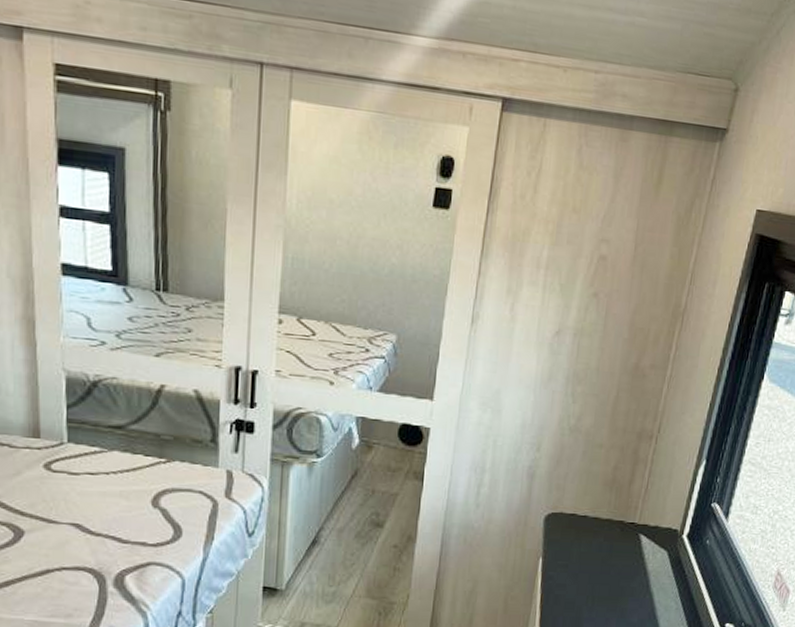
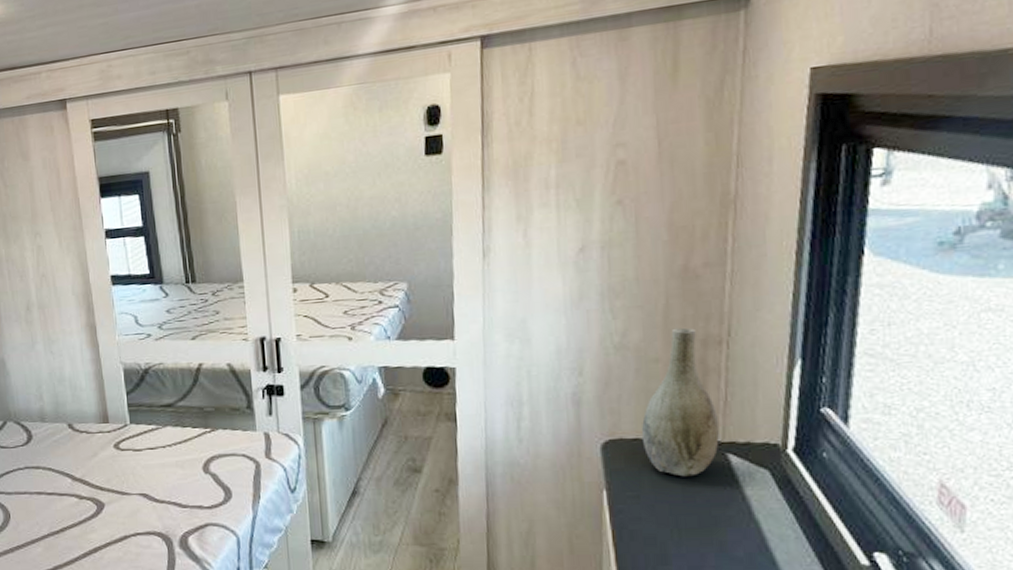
vase: none [577,419,639,552] -> present [641,327,719,477]

